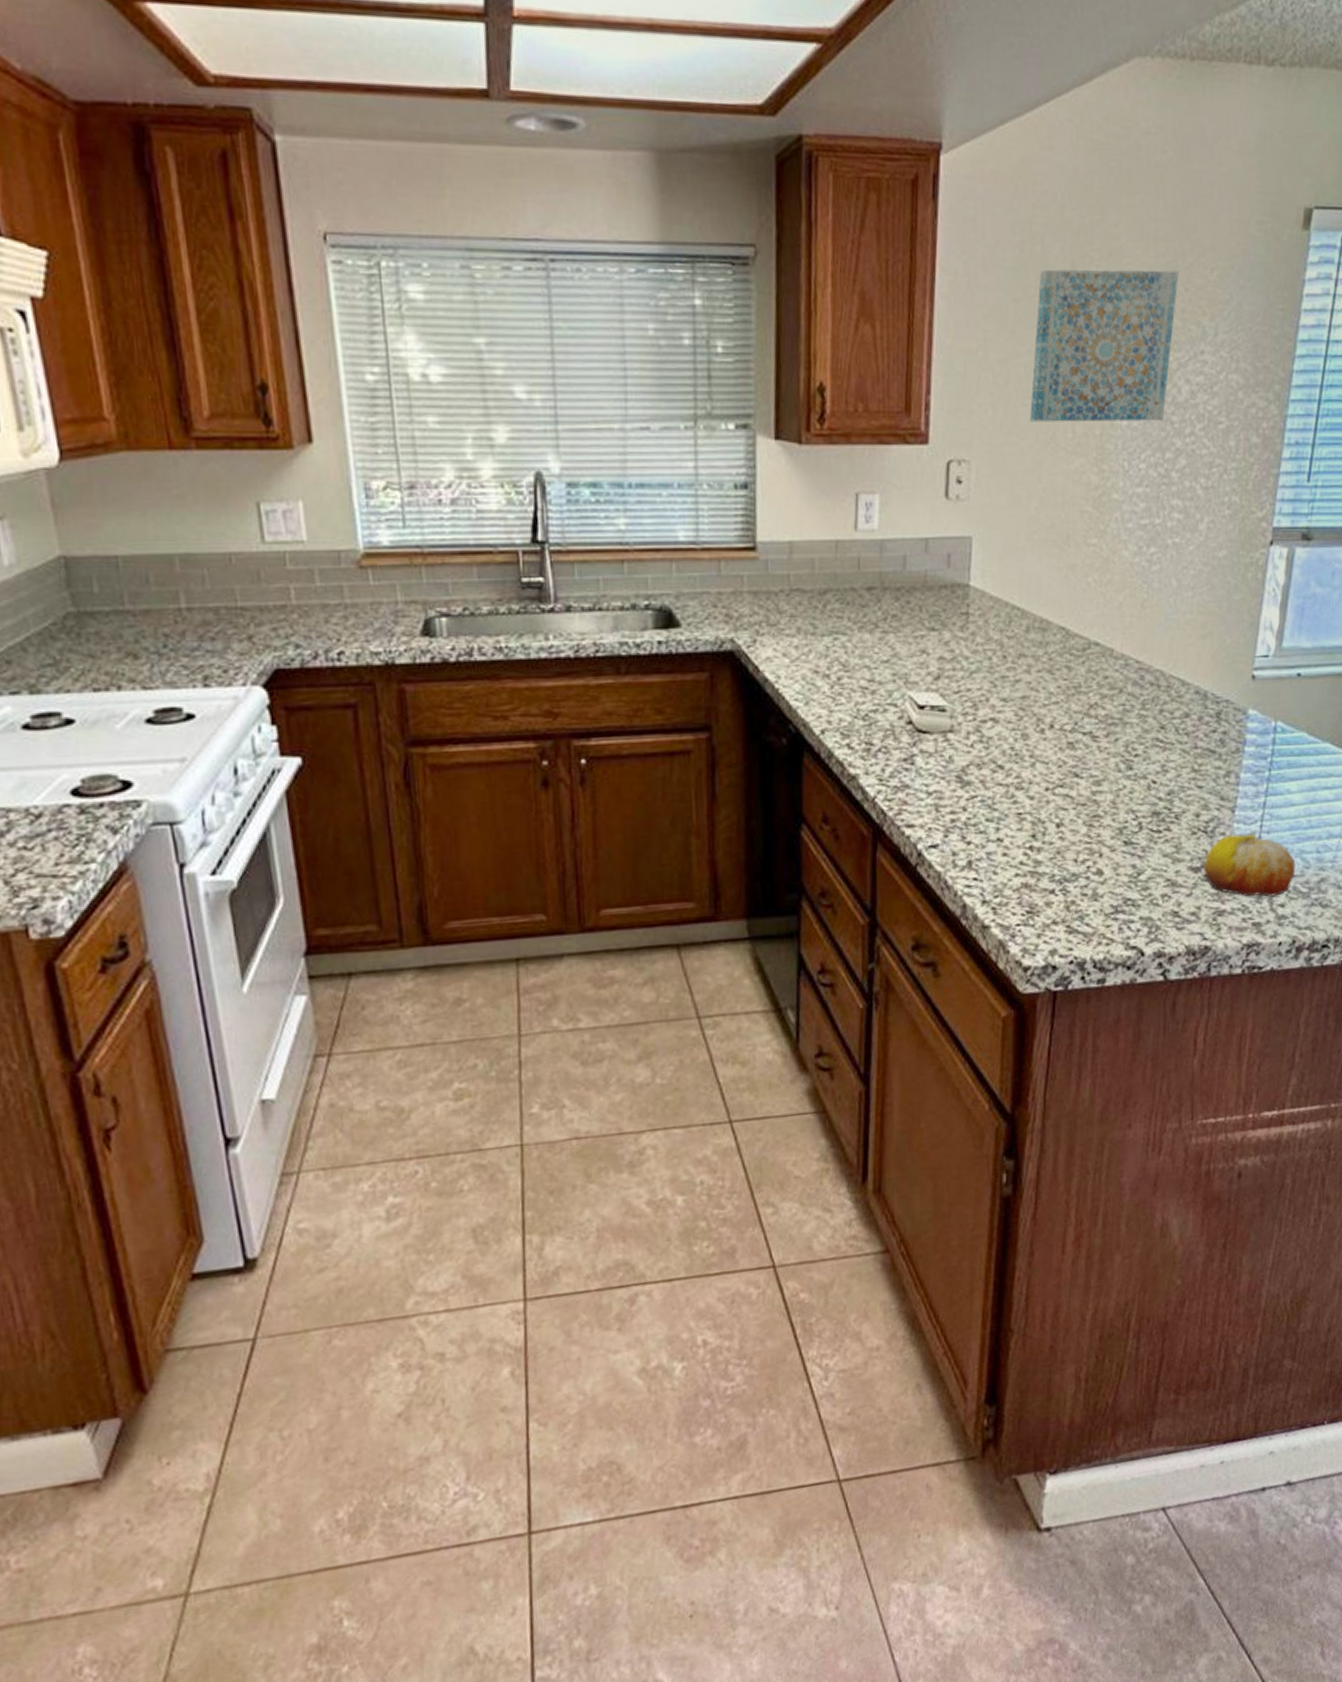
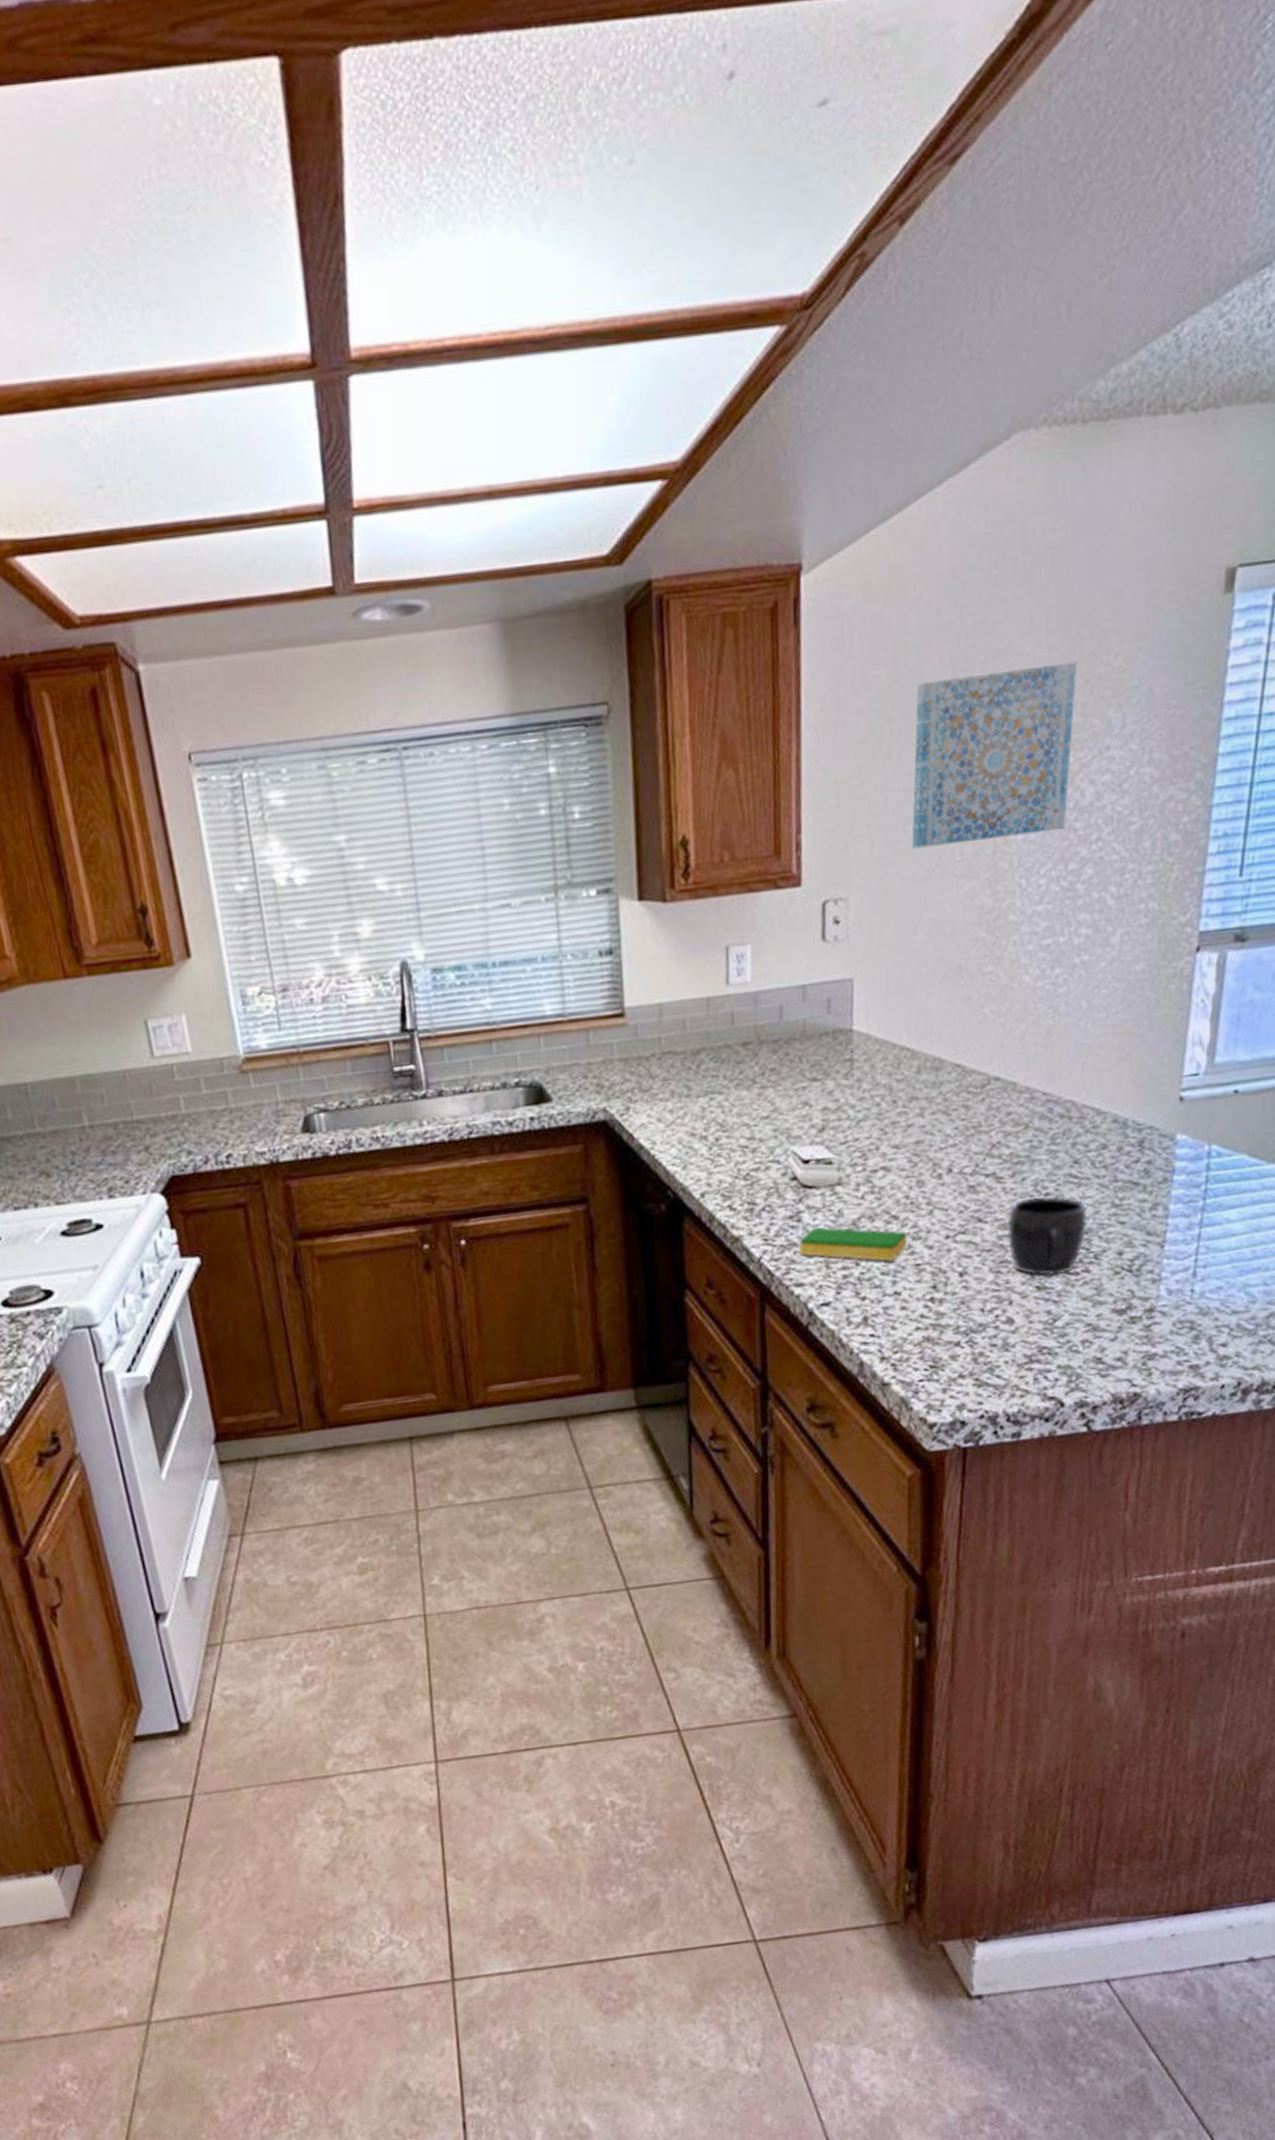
dish sponge: none [911,771,1011,809] -> present [799,1226,907,1262]
mug: none [1100,757,1171,832] -> present [1007,1196,1088,1277]
fruit: present [1204,833,1296,897] -> none [1130,1269,1239,1338]

